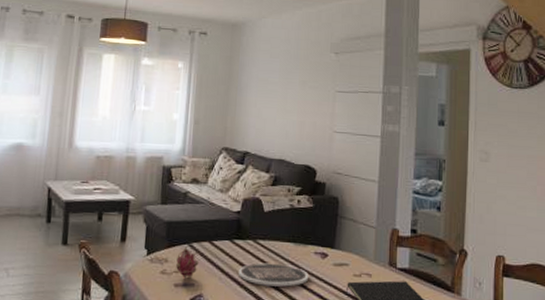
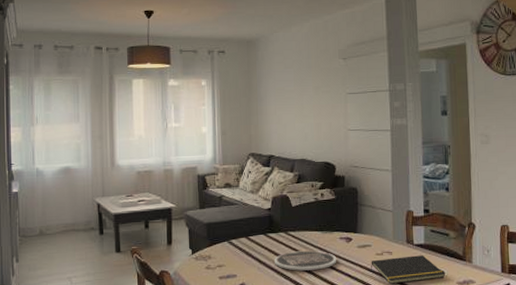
fruit: present [176,246,199,278] -> none [219,243,239,270]

